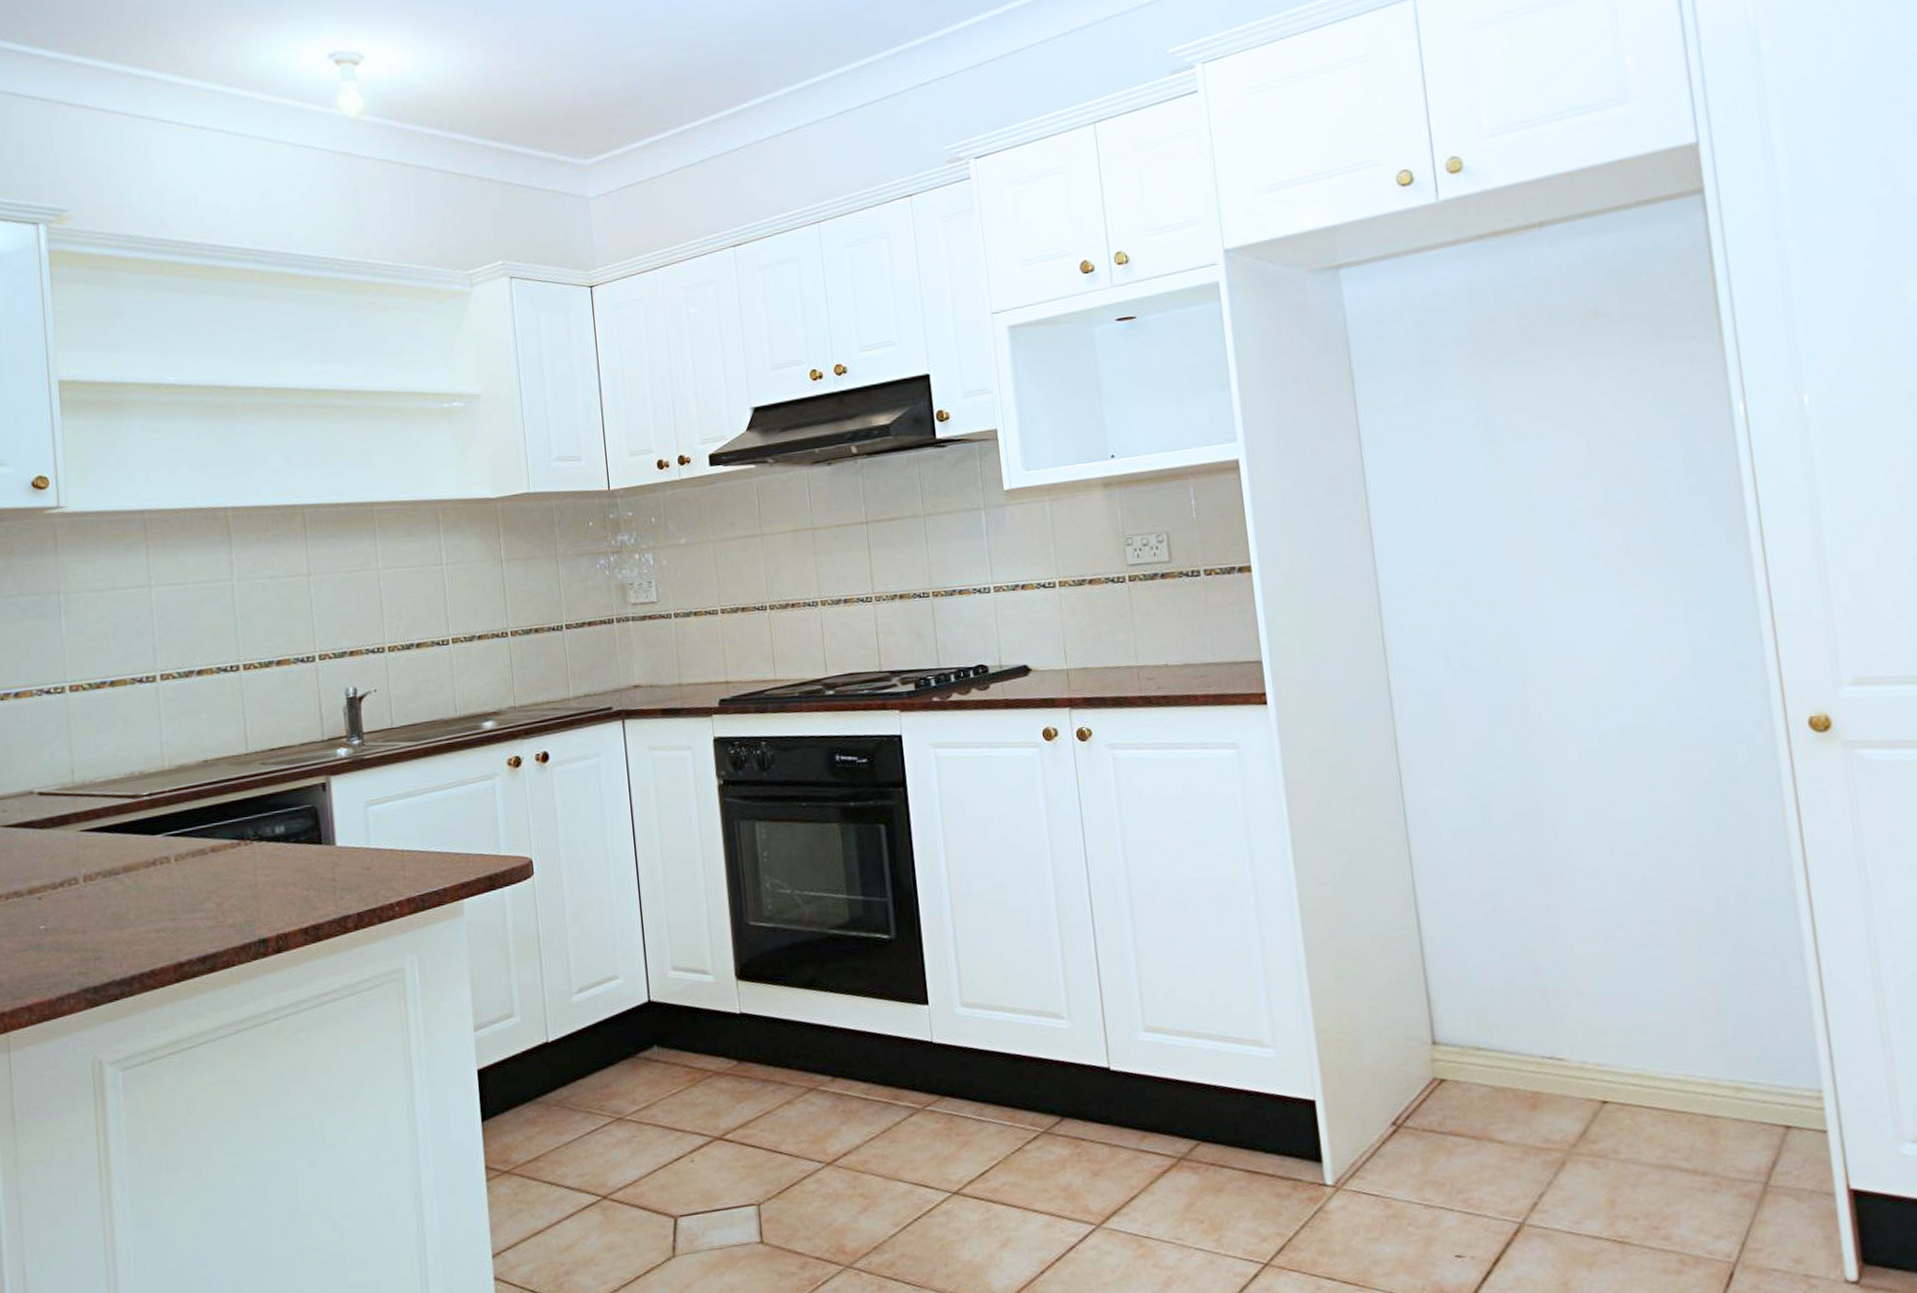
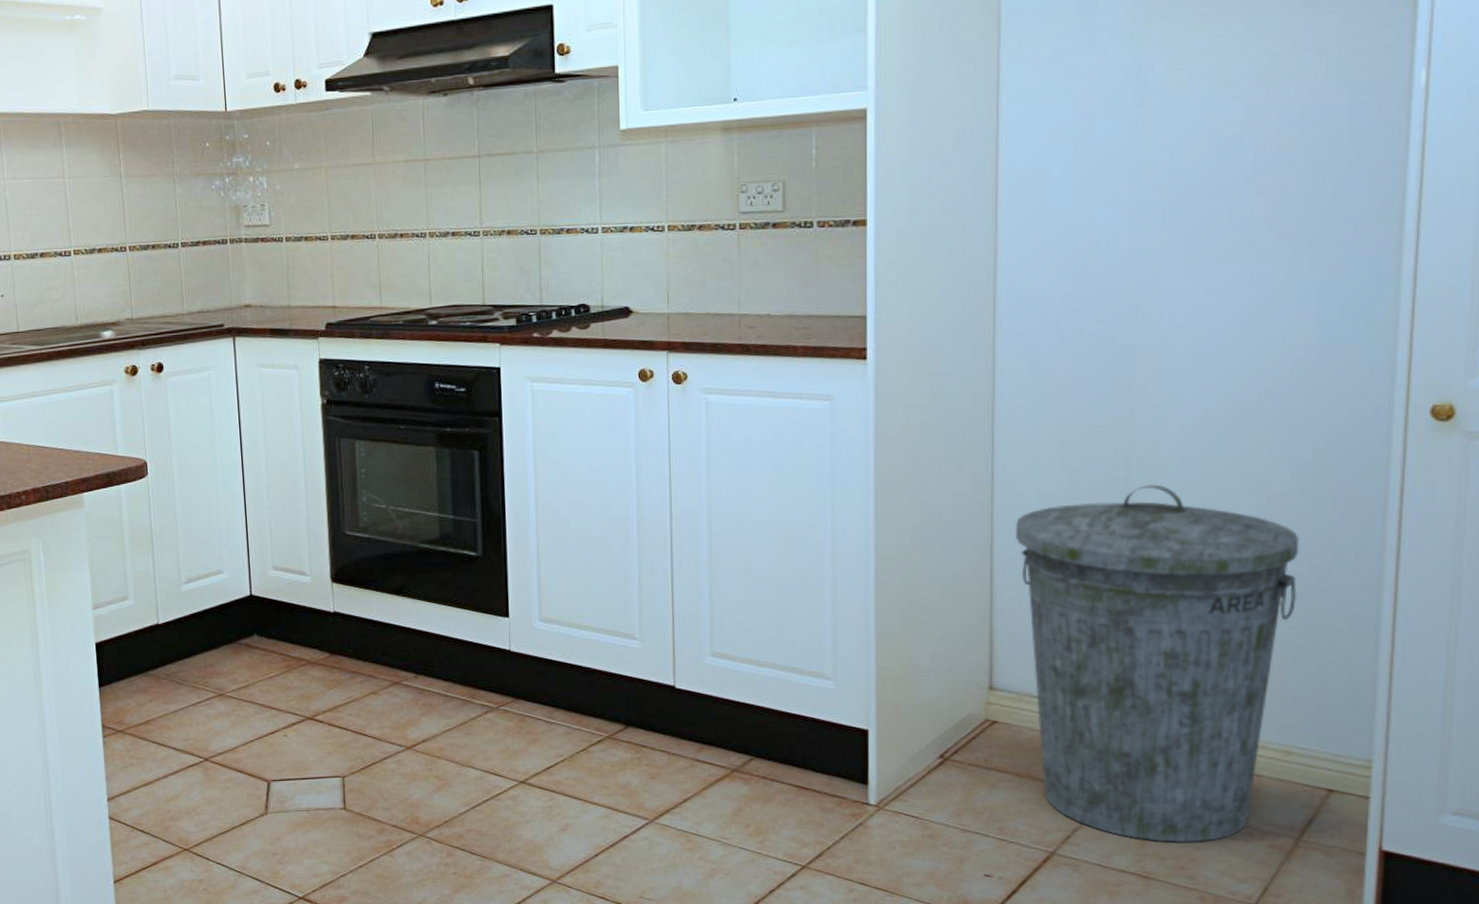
trash can: none [1433,813,1719,1200] -> present [1015,484,1299,842]

